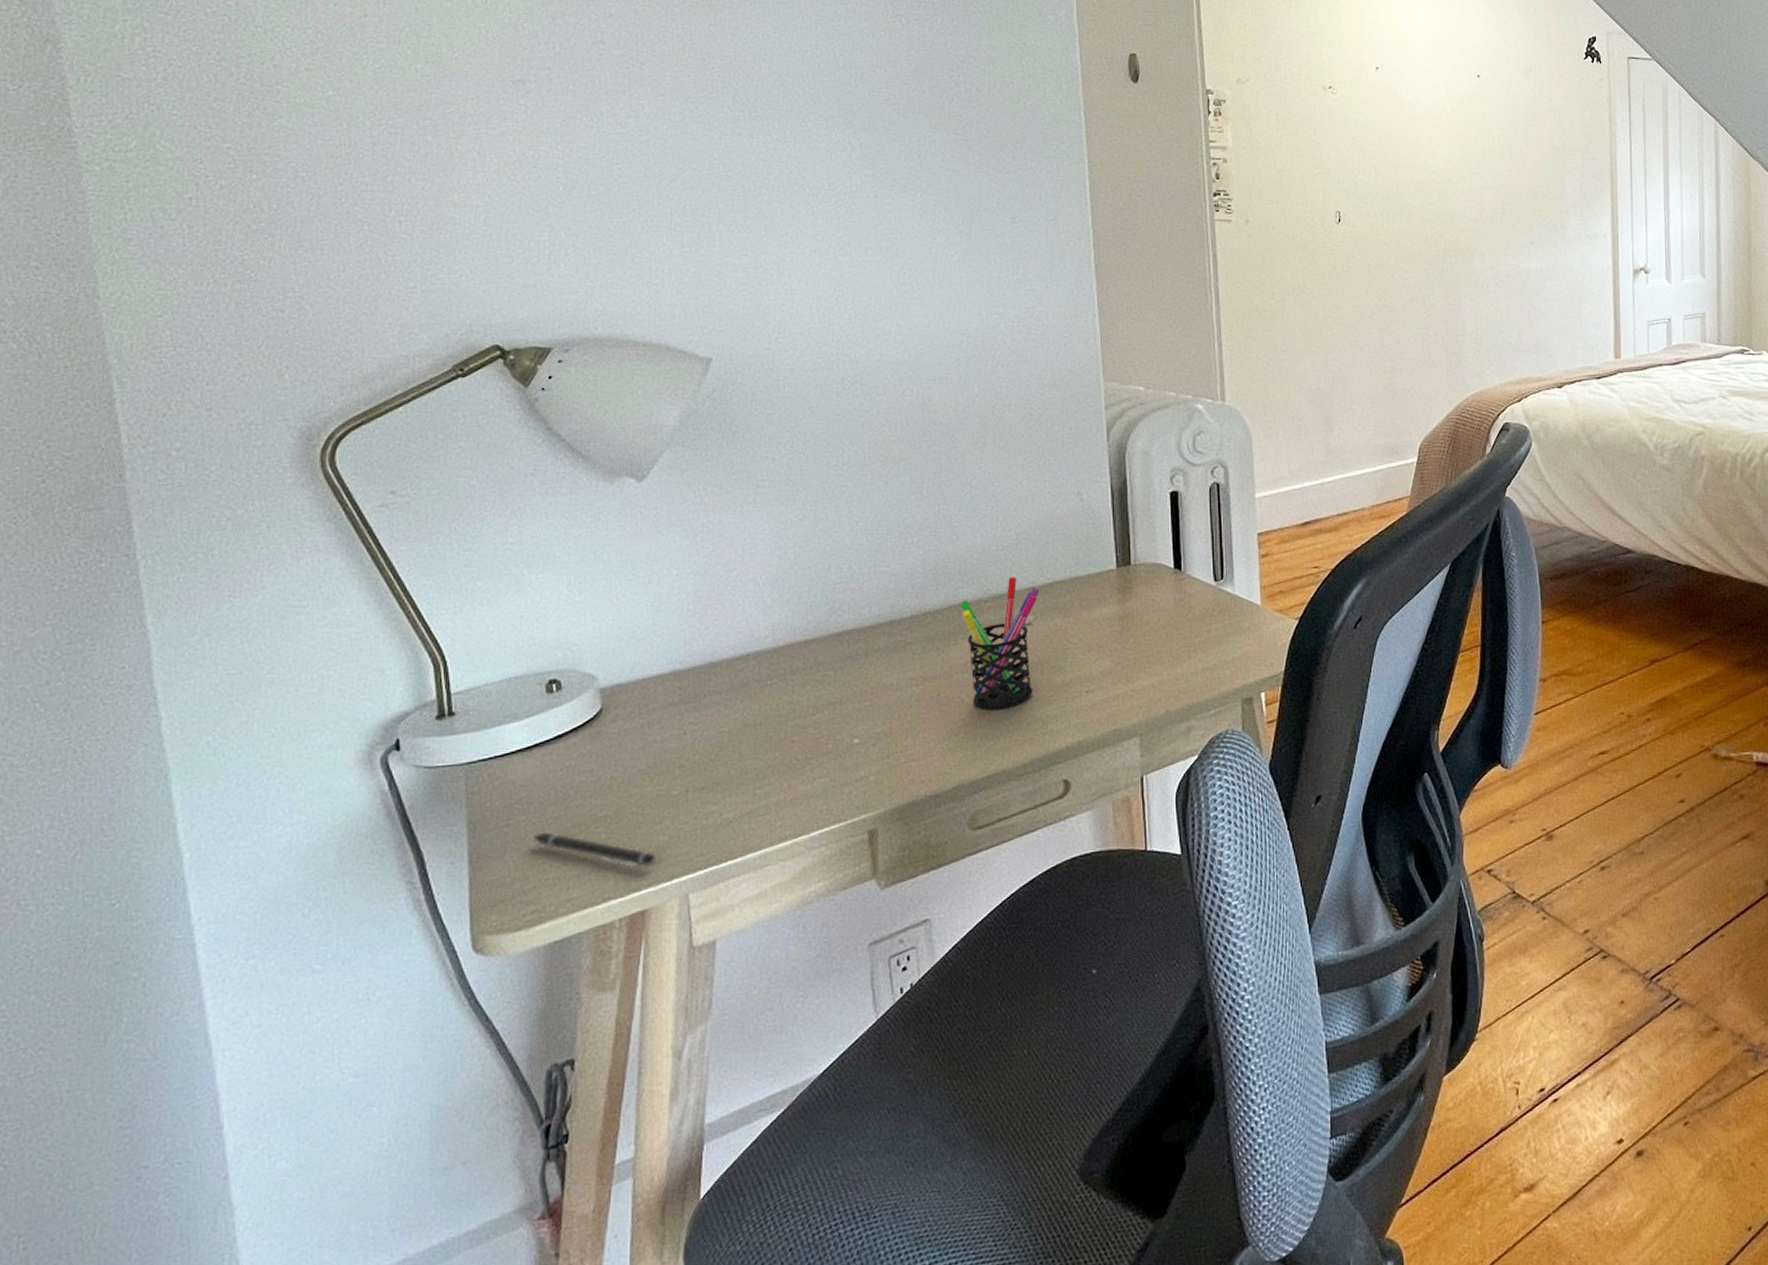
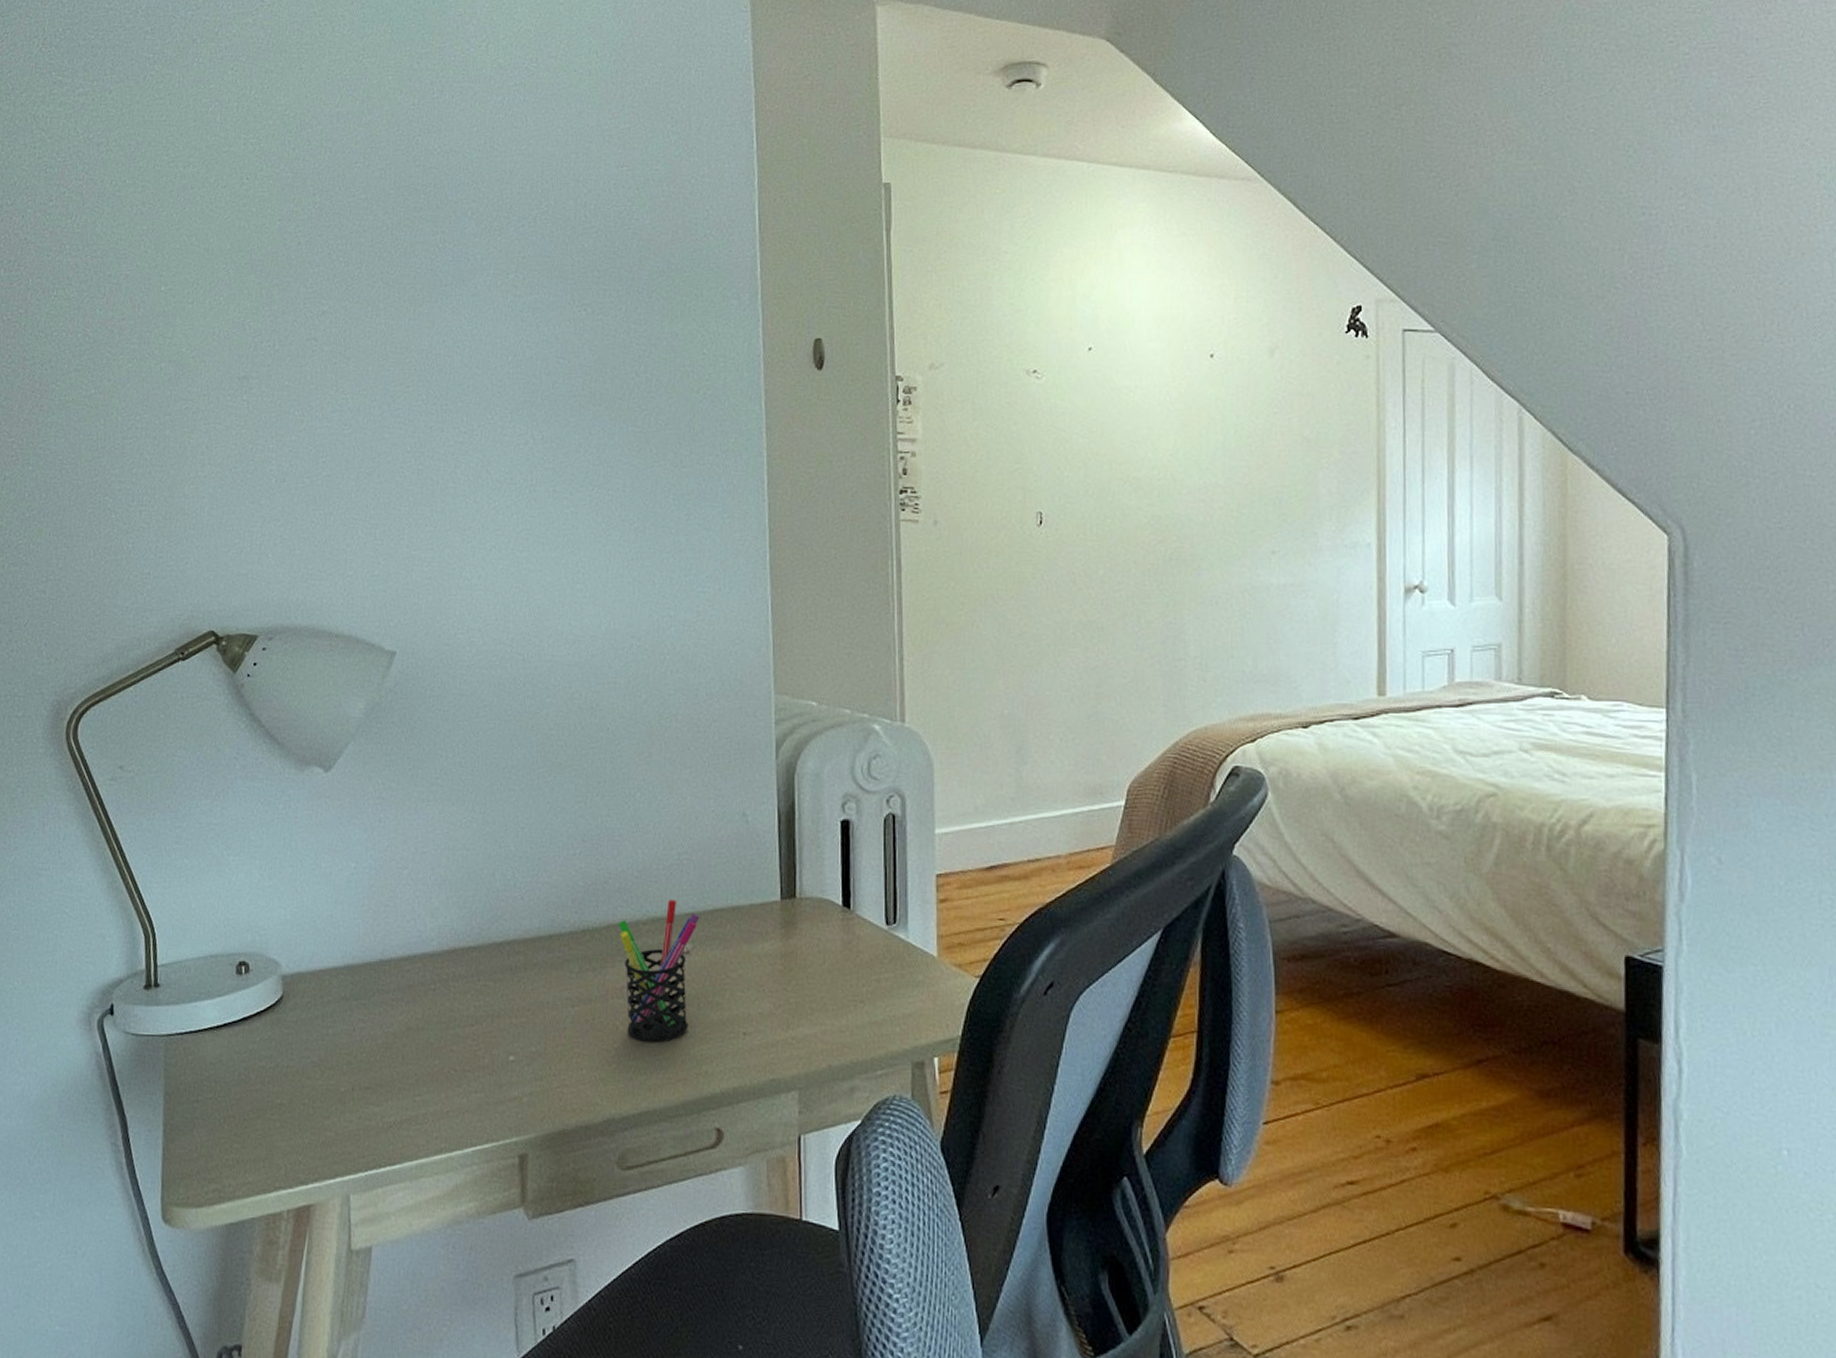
pen: present [533,832,655,868] -> none [217,1112,322,1160]

